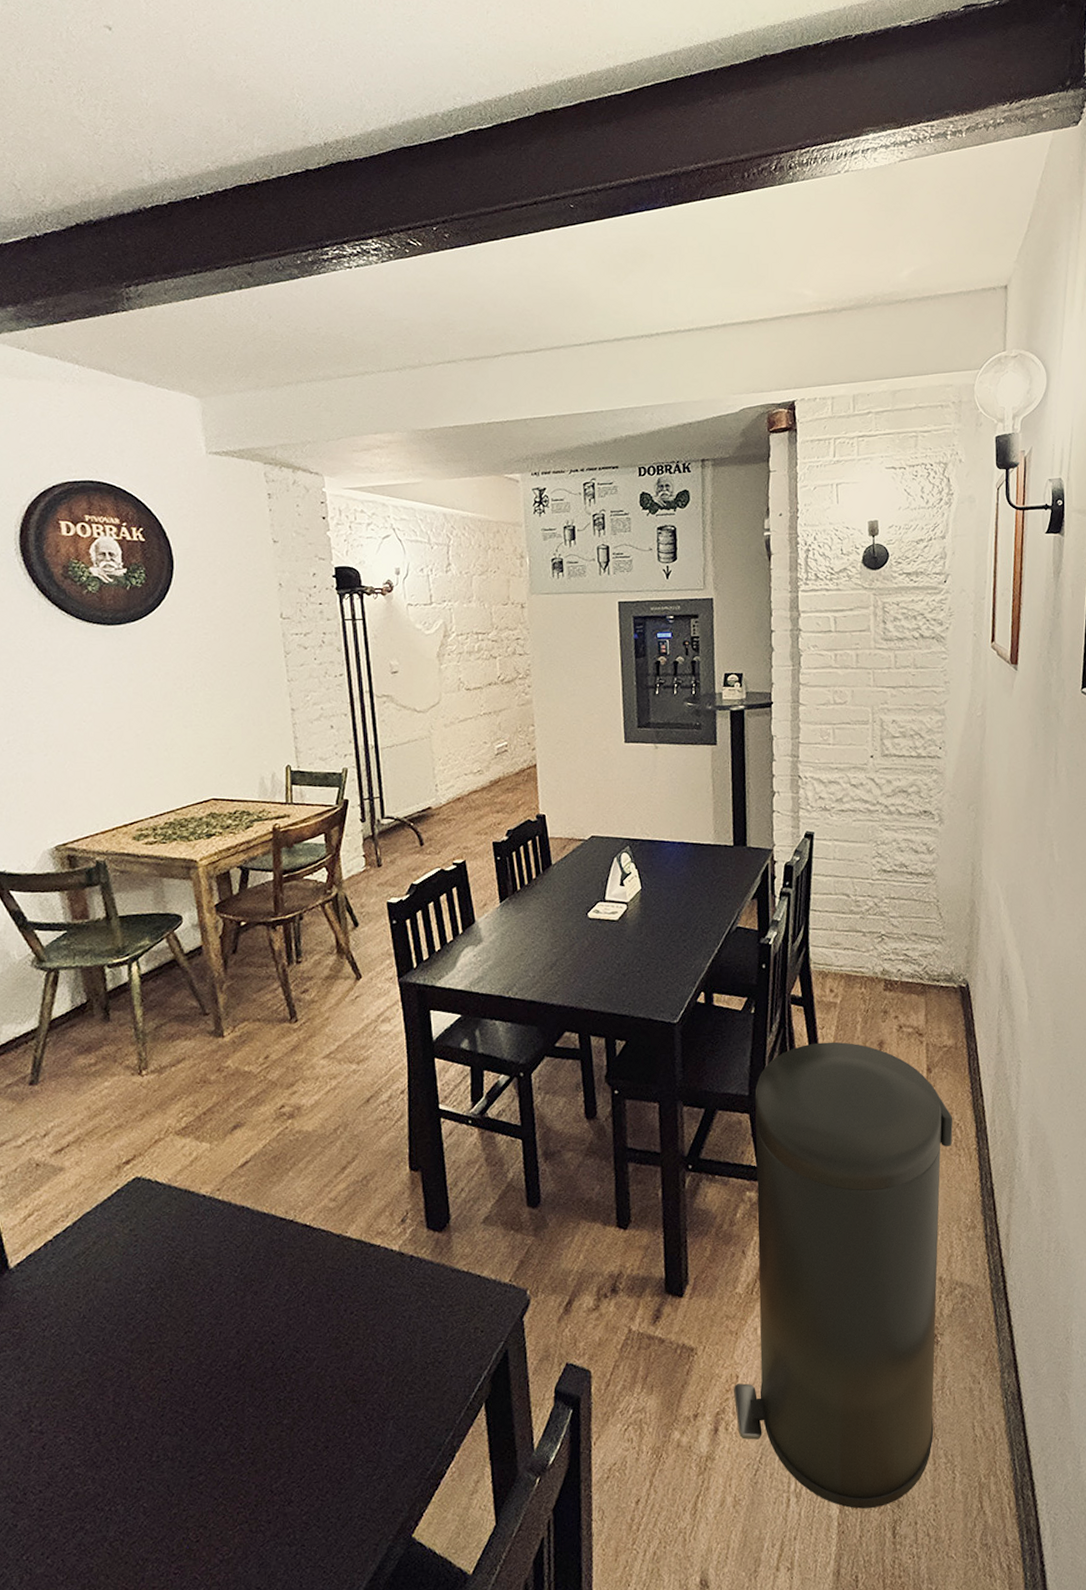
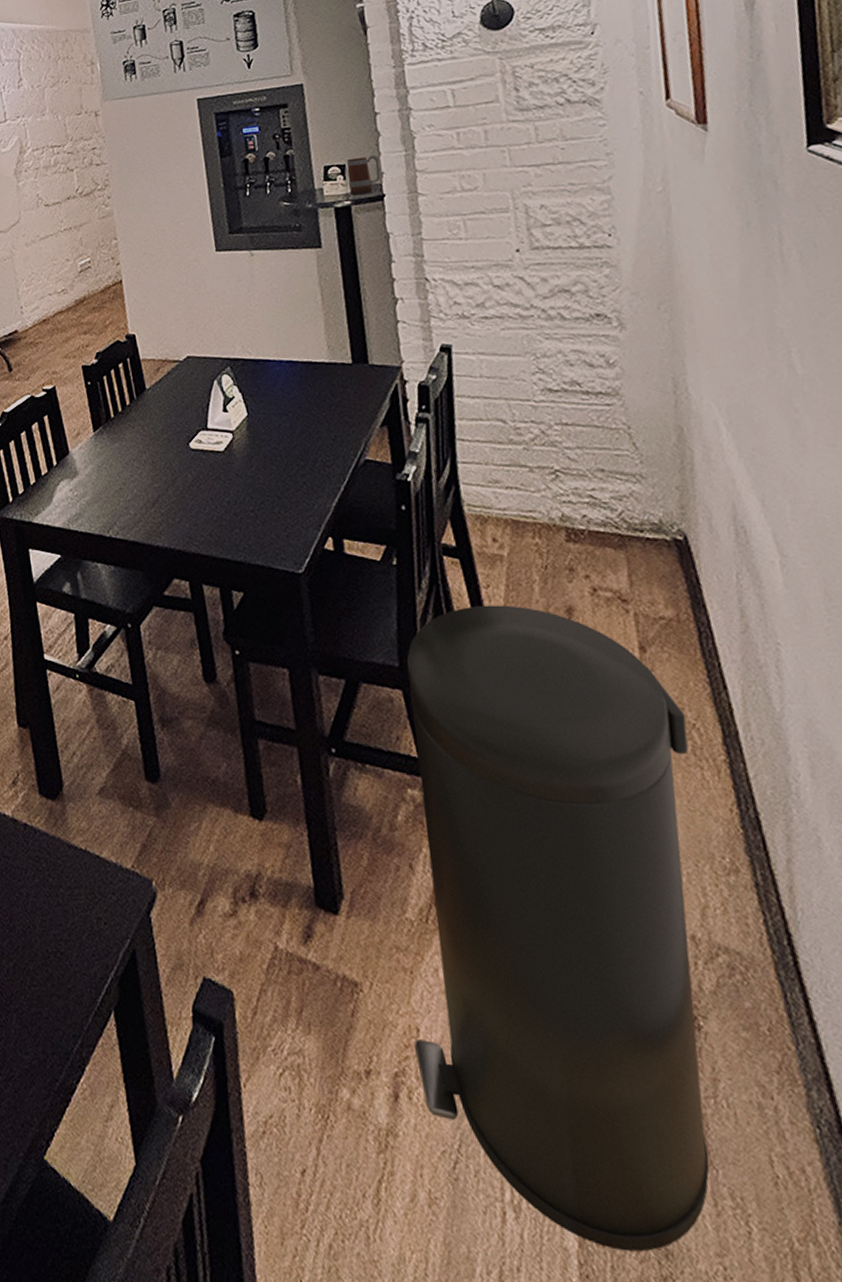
beer mug: none [744,667,771,701] -> present [346,154,381,195]

